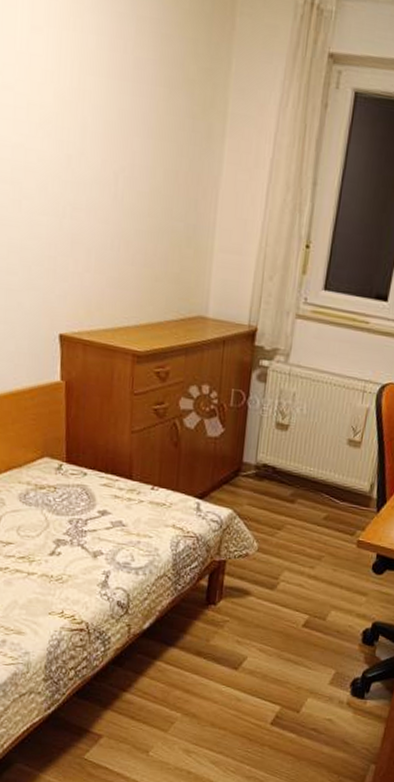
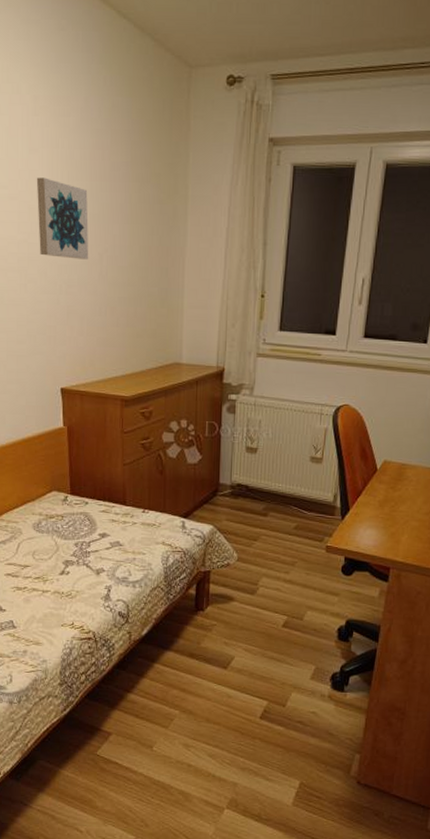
wall art: none [38,65,104,178] -> present [36,177,89,260]

